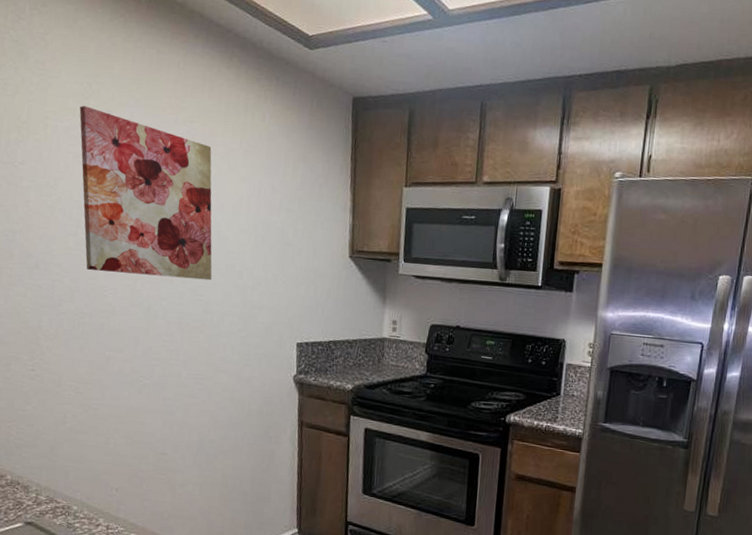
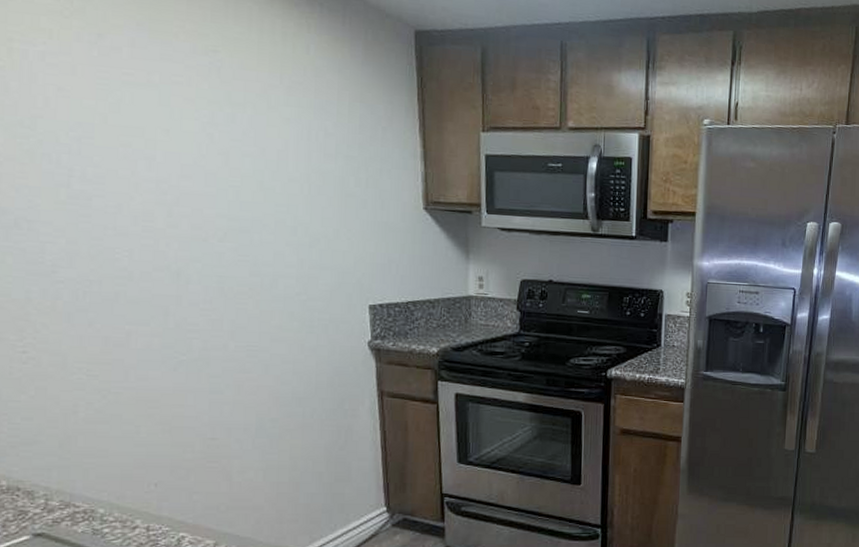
wall art: present [79,106,212,281] -> none [58,26,258,238]

